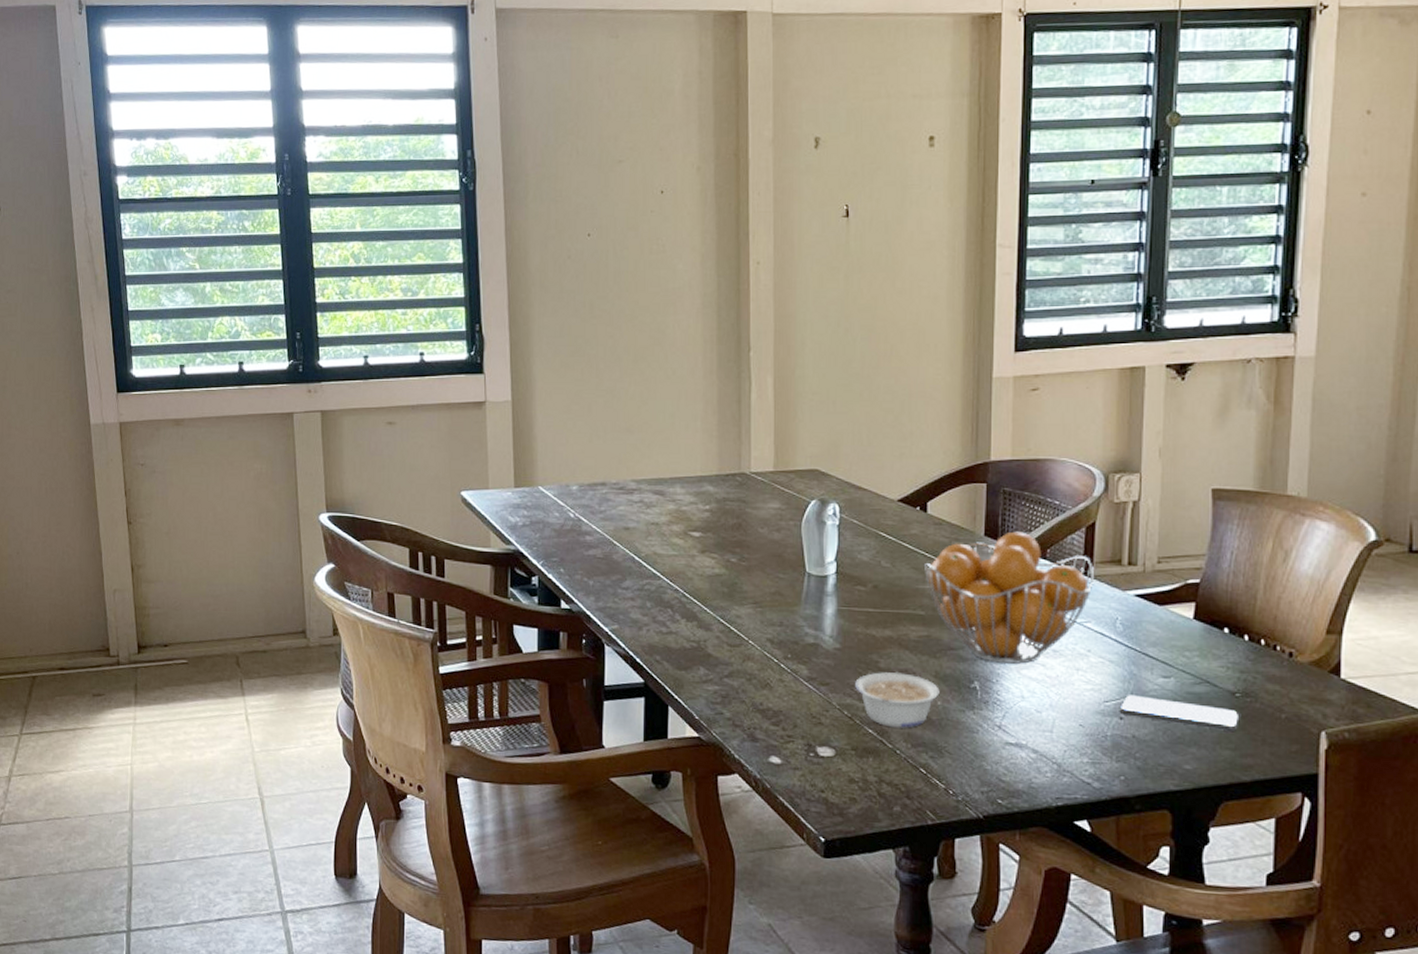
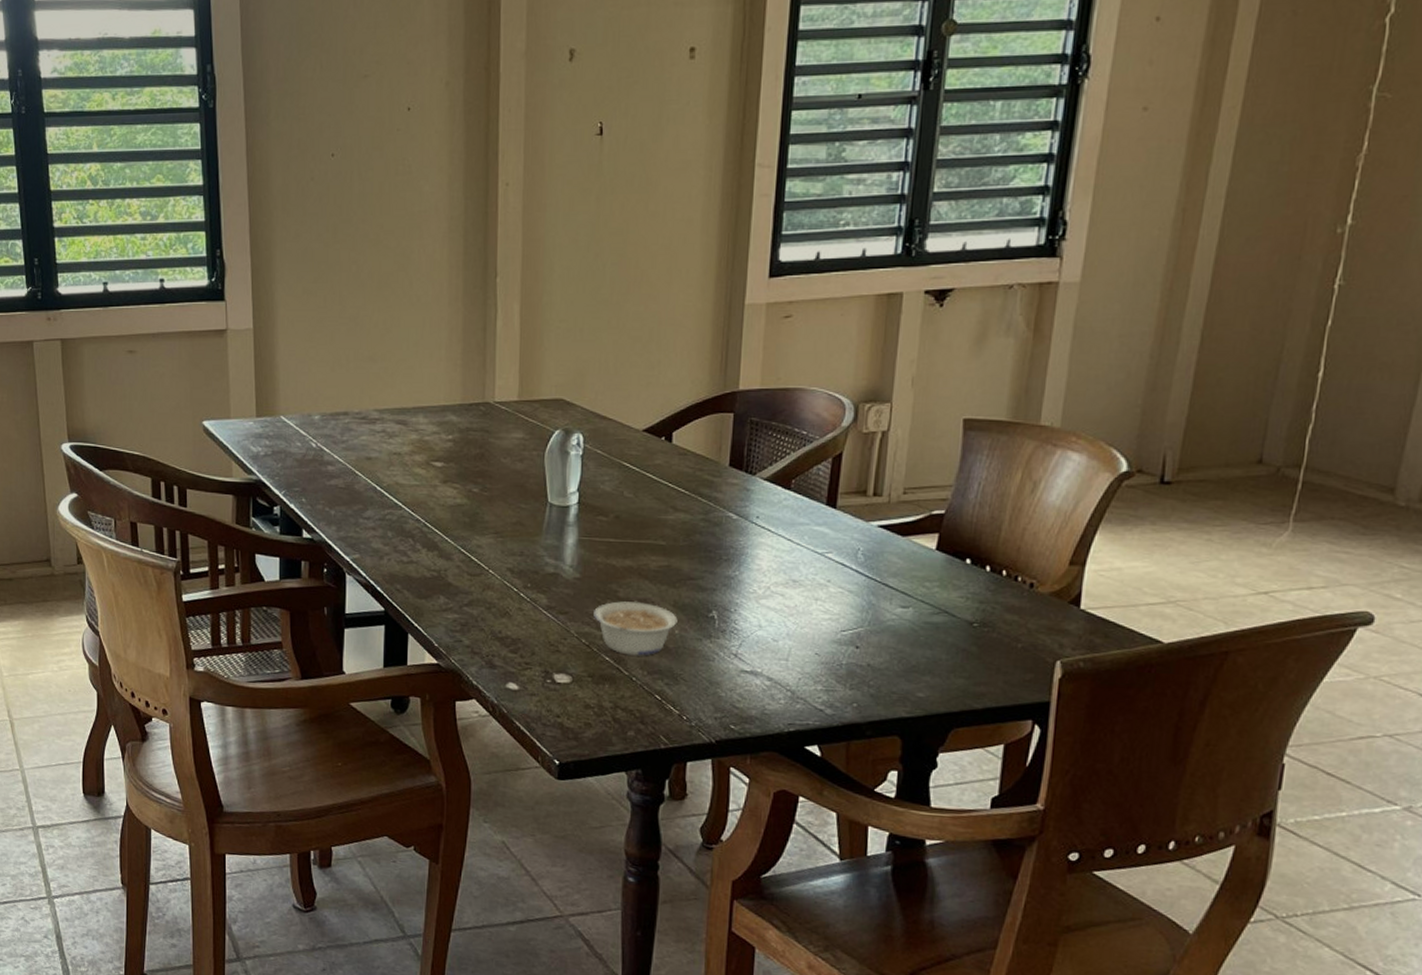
fruit basket: present [923,531,1094,665] -> none [666,462,838,595]
smartphone: present [1119,695,1241,732] -> none [855,624,978,661]

